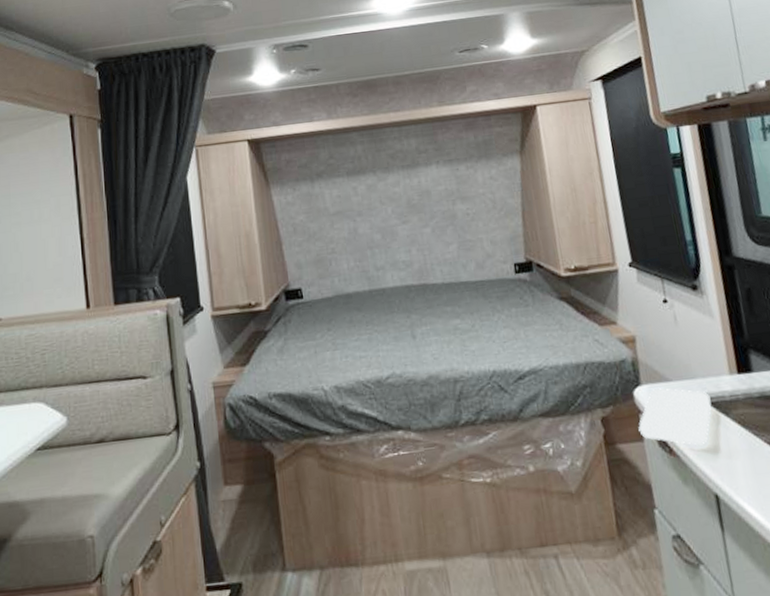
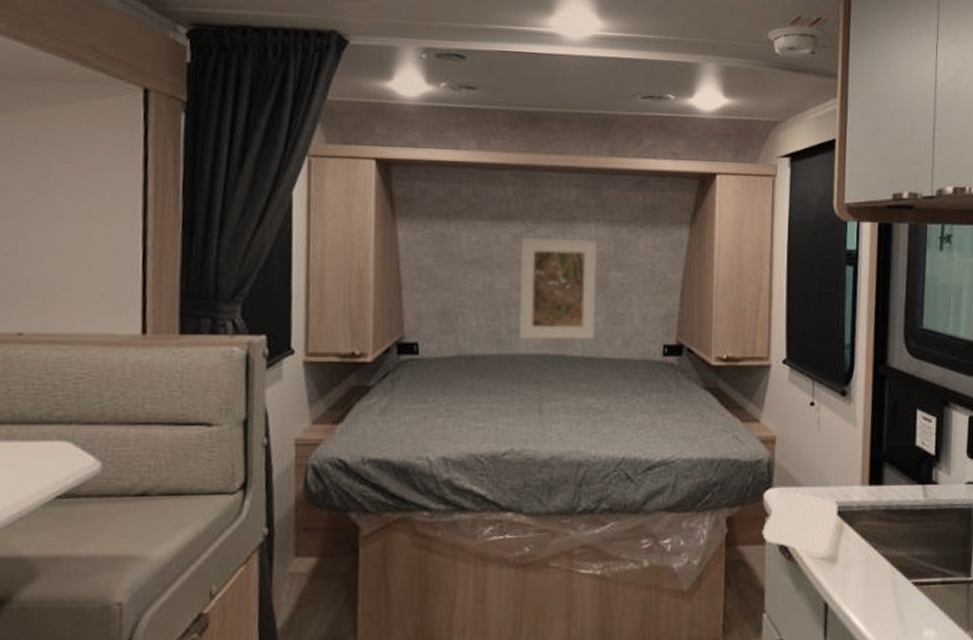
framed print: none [375,179,451,275] -> present [519,238,598,340]

